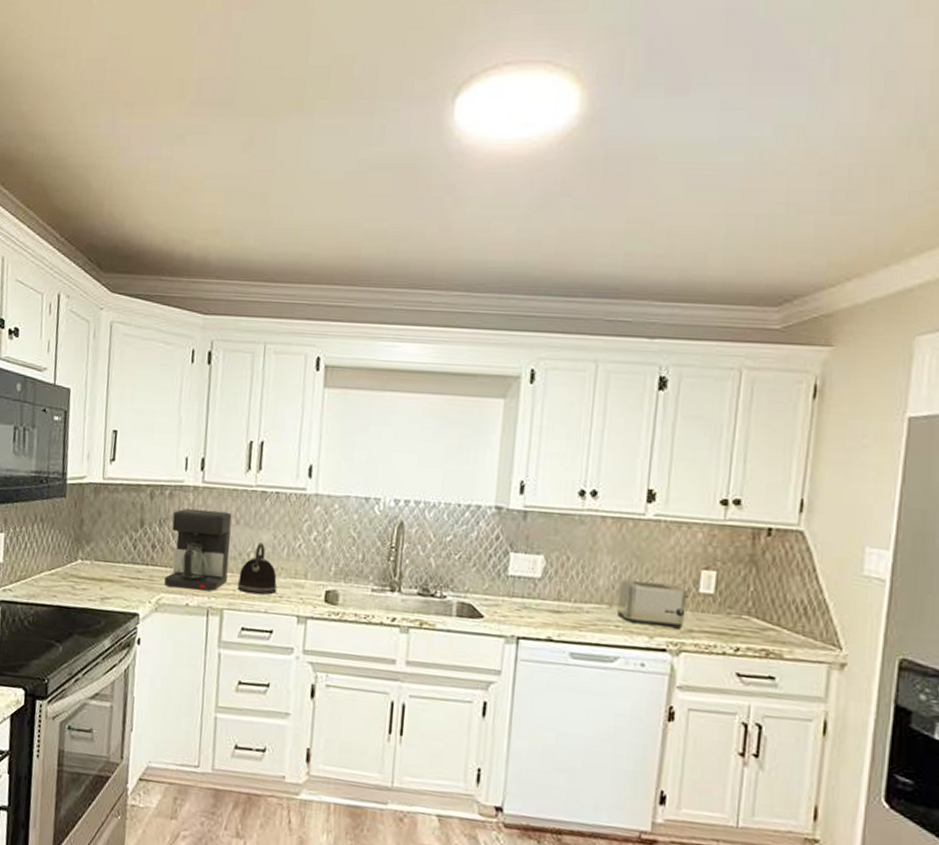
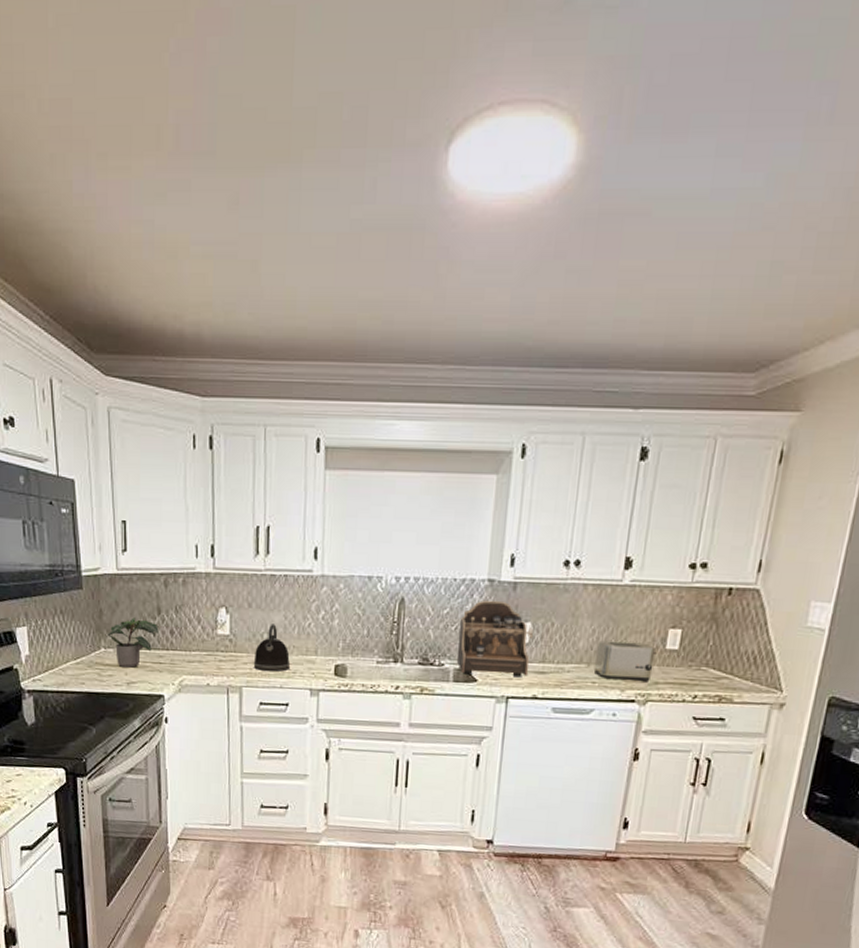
potted plant: none [84,529,140,582] -> present [106,617,159,668]
coffee maker: present [163,508,232,592] -> none [184,594,245,672]
spice rack: none [460,528,547,616] -> present [456,600,534,678]

